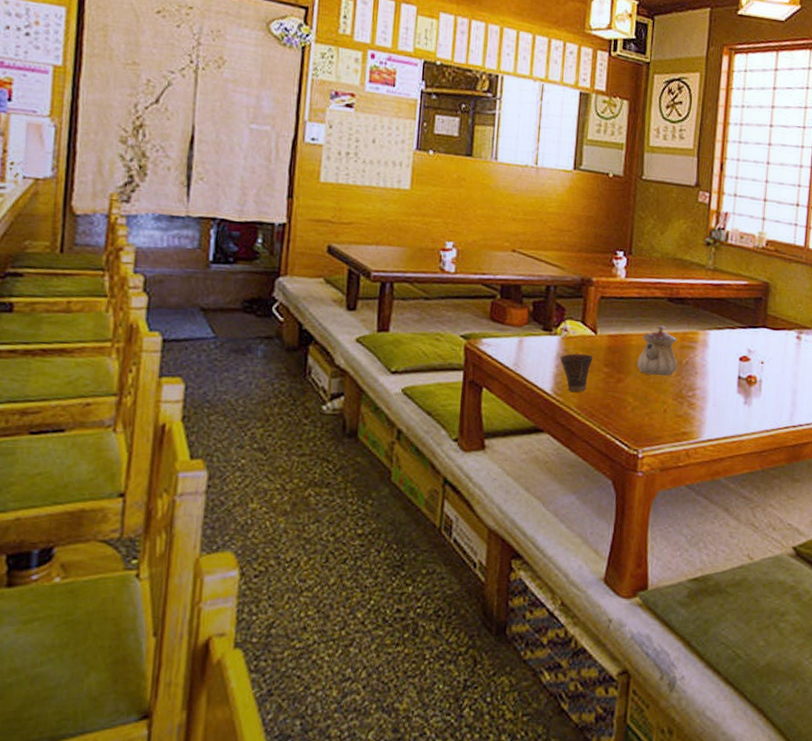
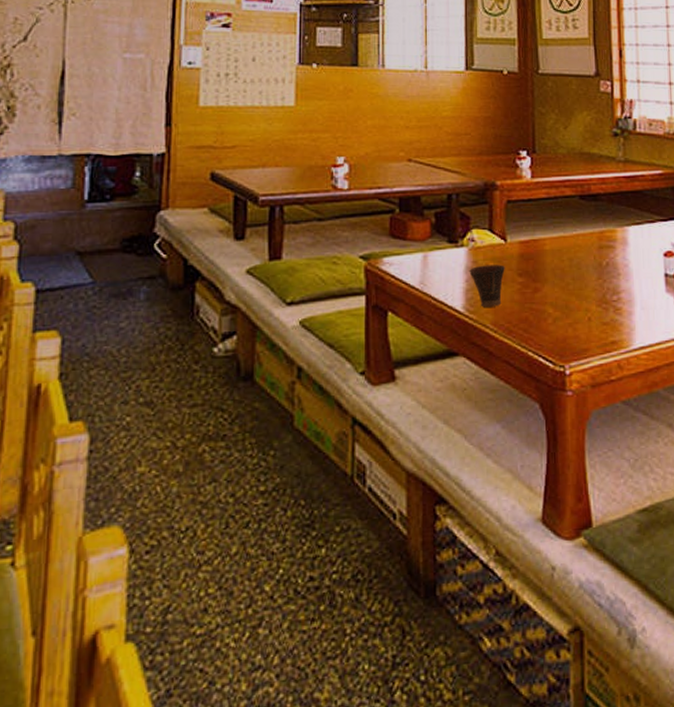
teapot: present [637,324,678,377] -> none [553,225,597,282]

